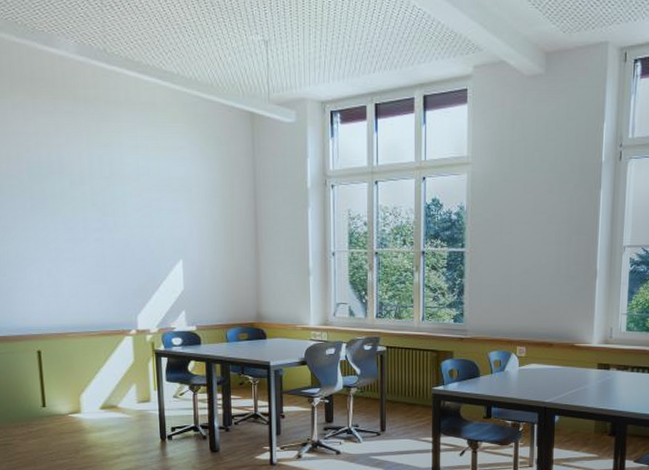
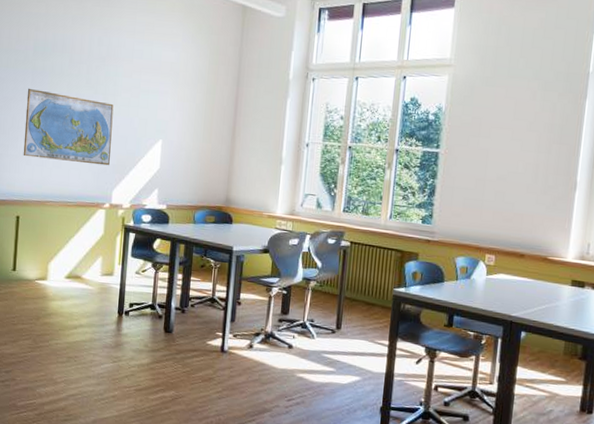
world map: none [28,215,130,291] -> present [23,88,114,166]

